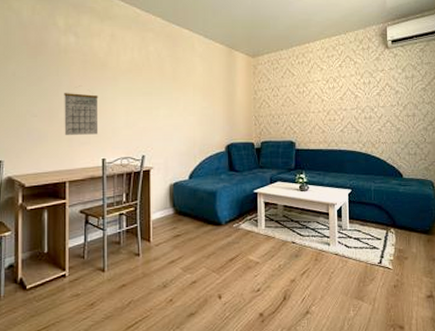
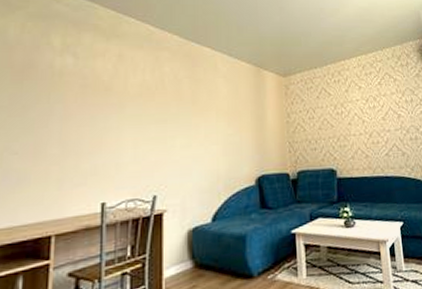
calendar: present [64,93,99,135] -> none [53,123,100,176]

